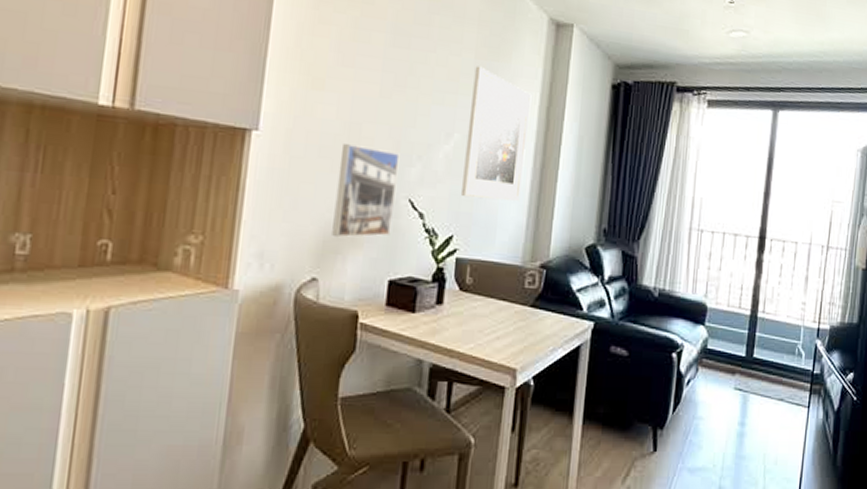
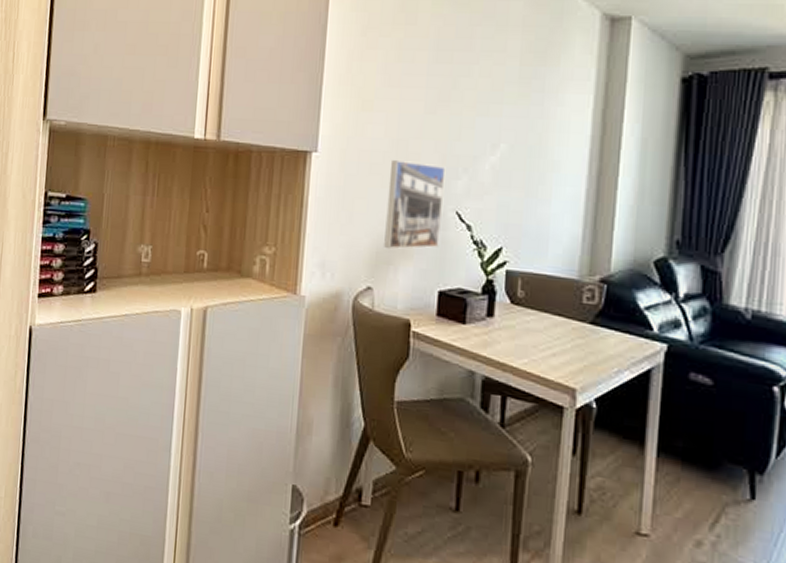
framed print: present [460,66,532,201] -> none [508,73,584,211]

